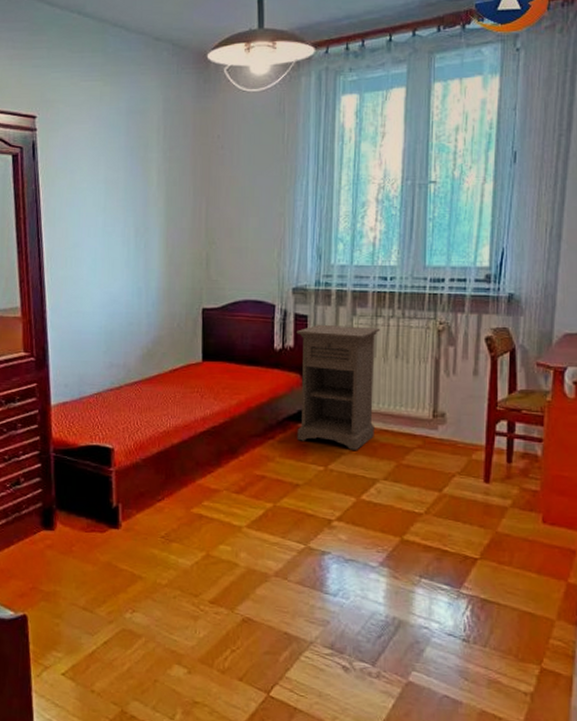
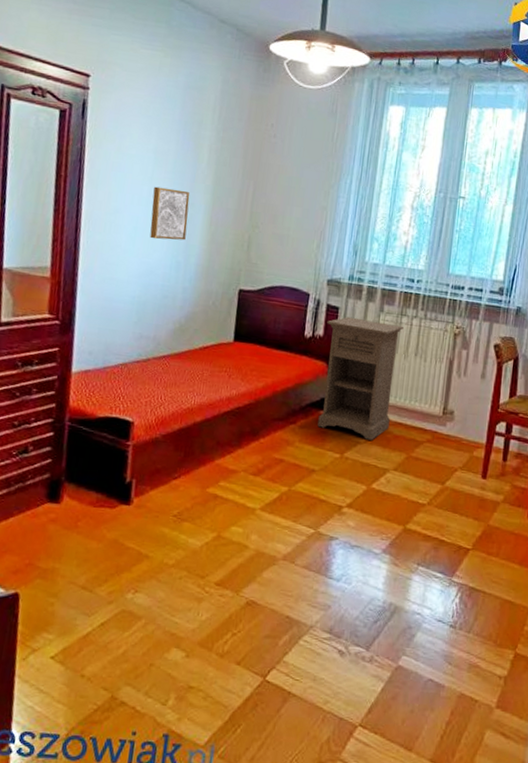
wall art: none [108,216,144,268] -> present [150,186,190,241]

